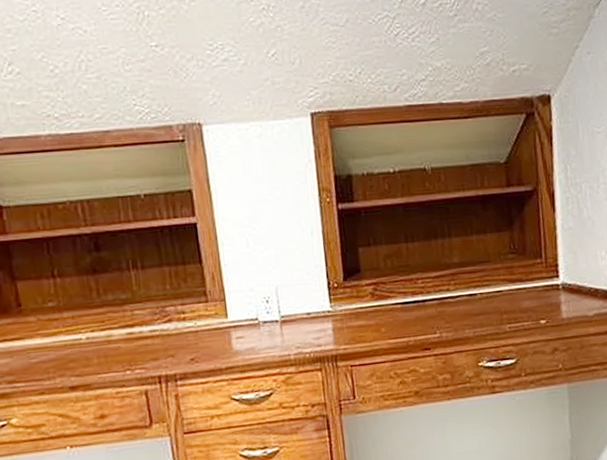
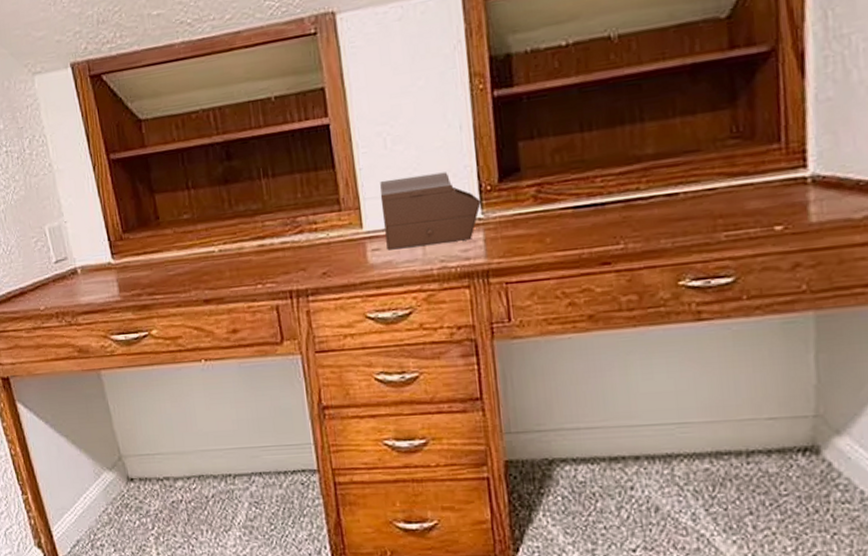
sewing box: none [243,270,330,338] -> present [380,172,482,250]

